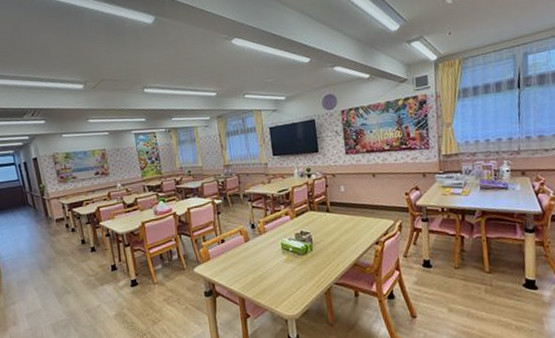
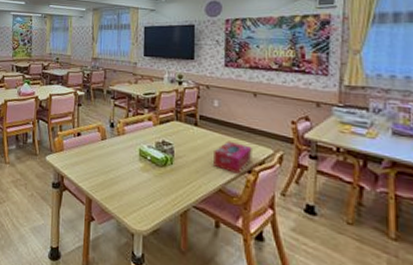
tissue box: none [346,219,378,248] -> present [214,140,252,175]

